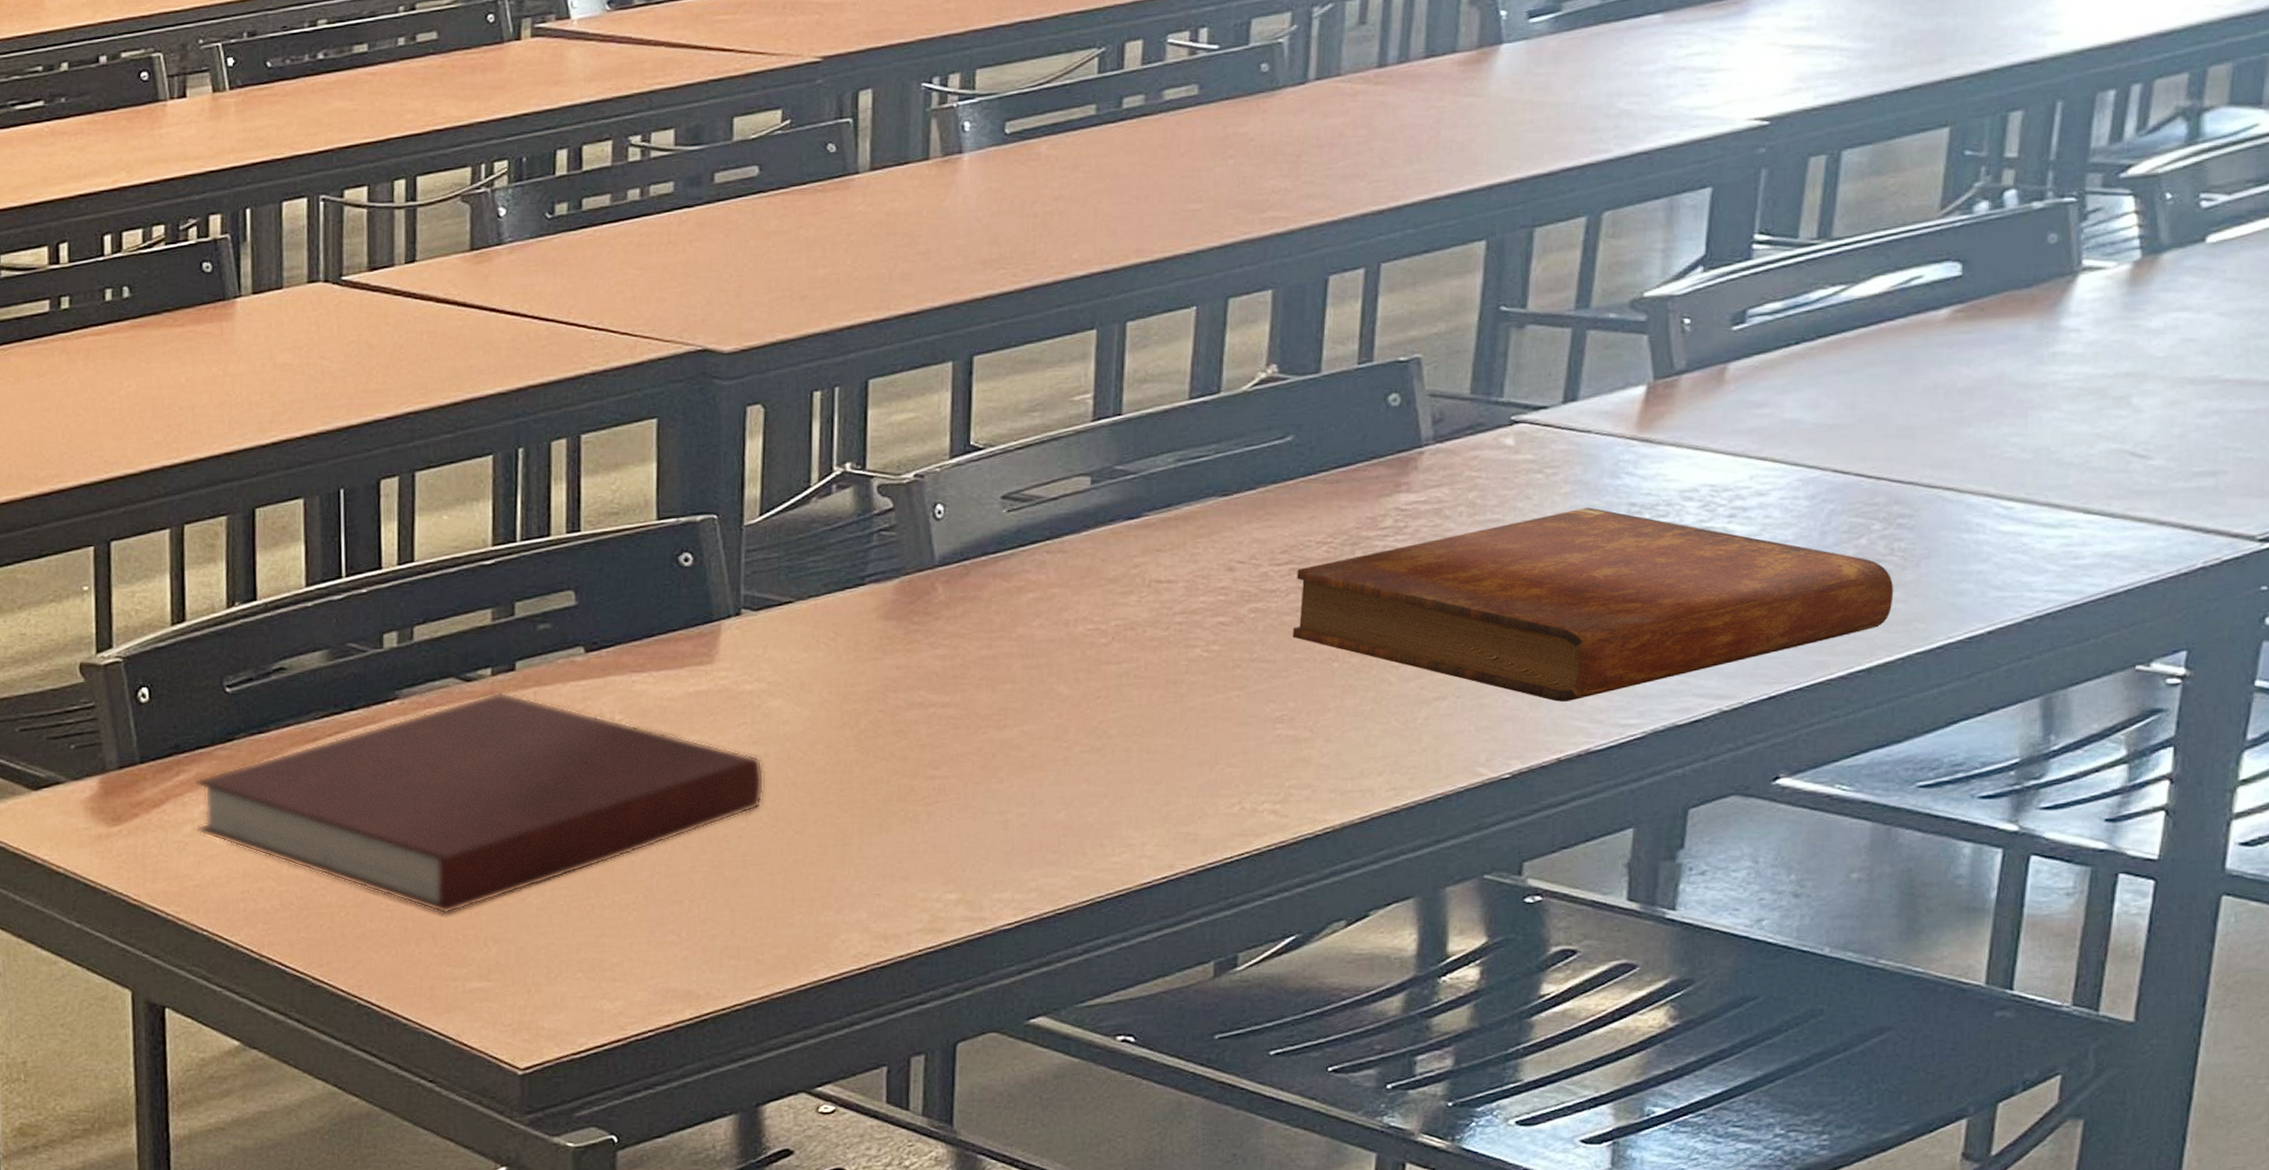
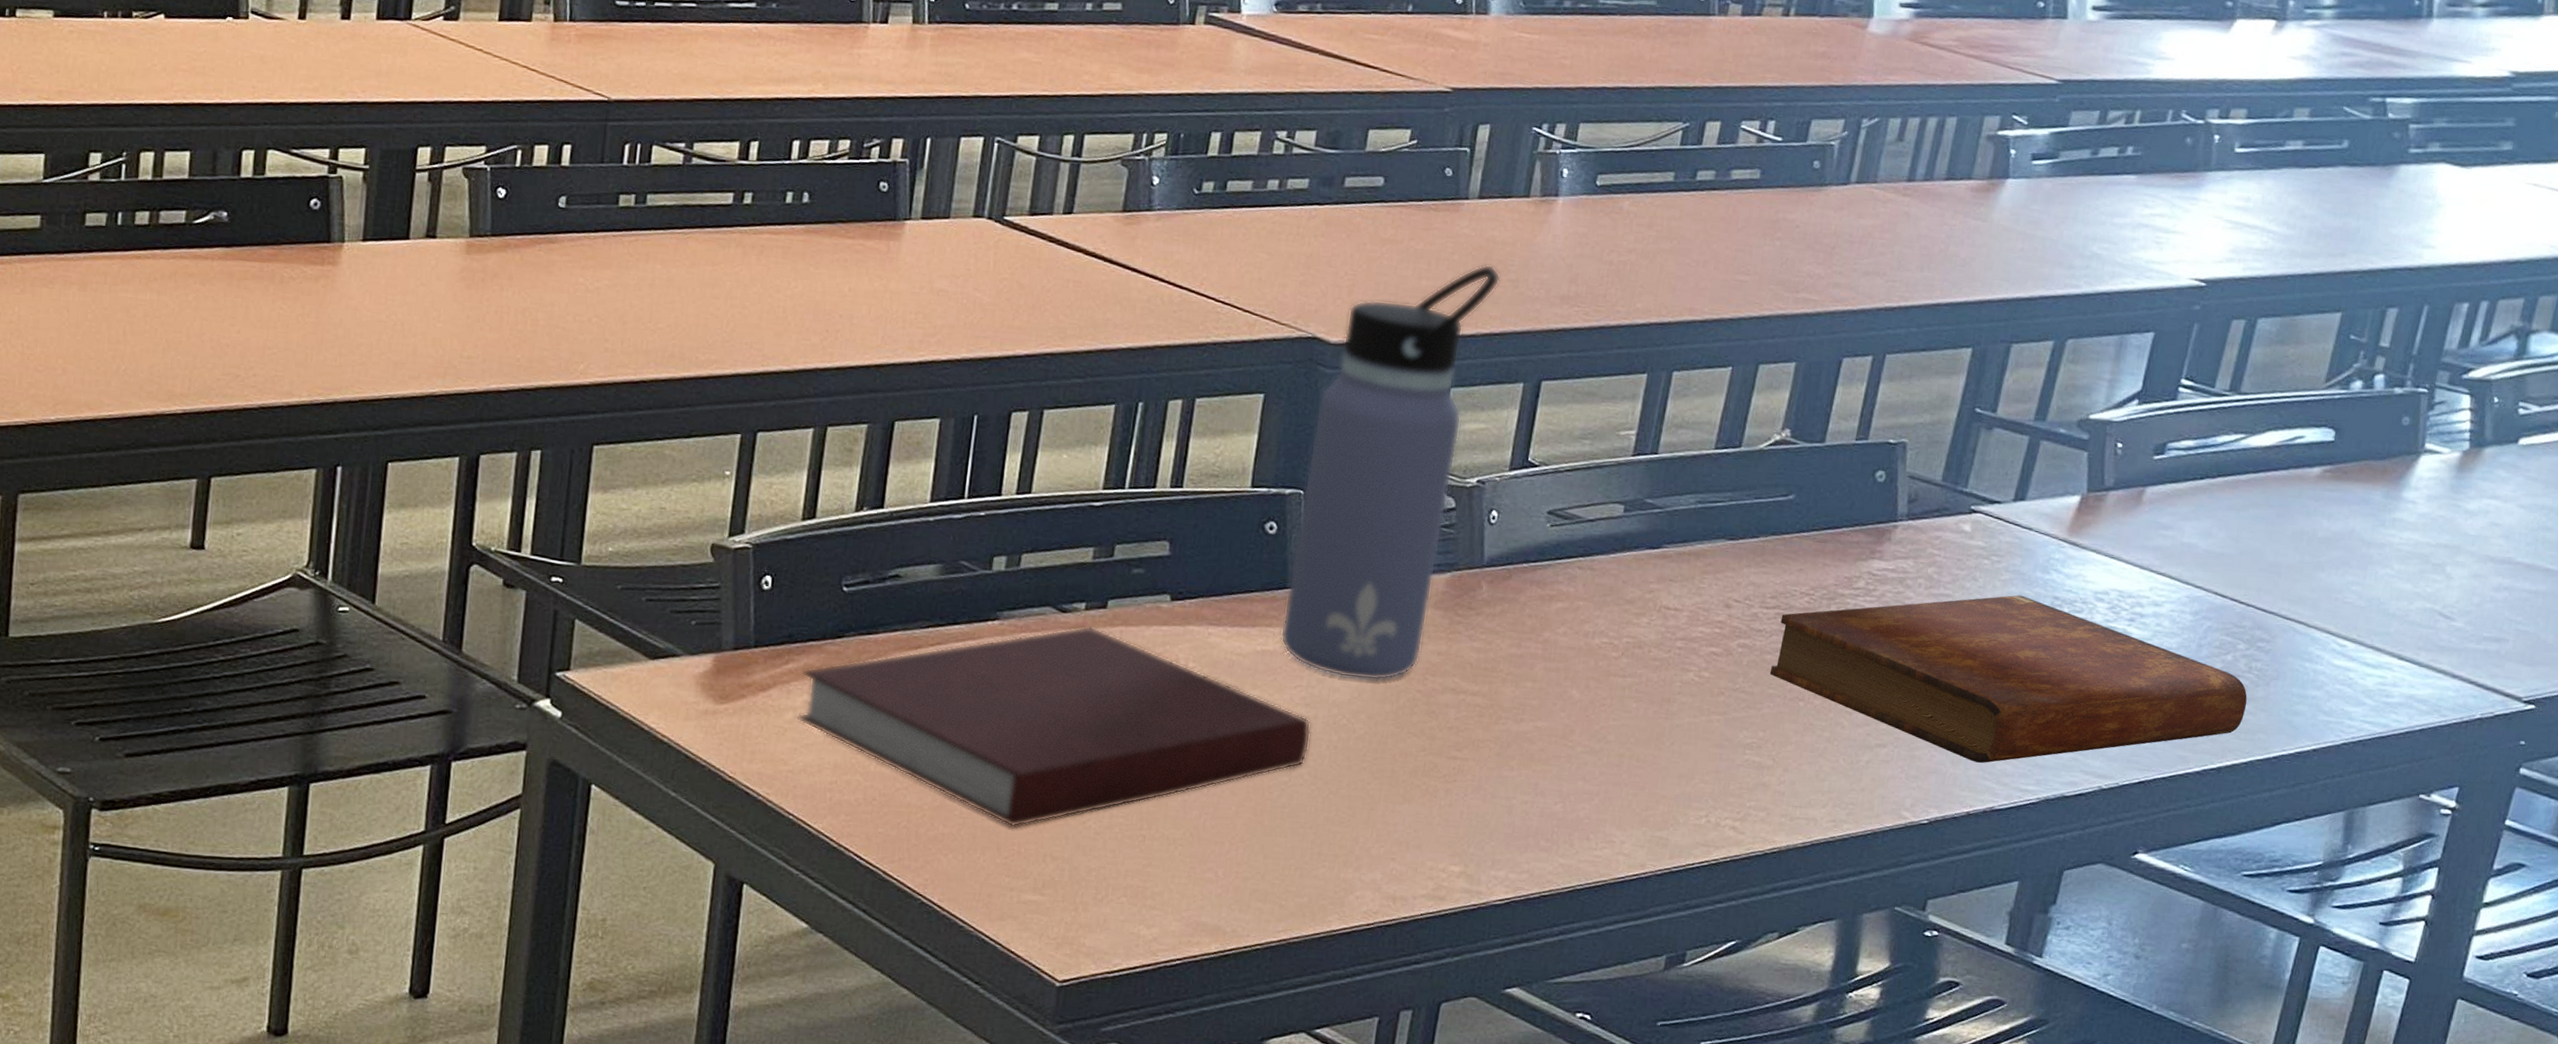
water bottle: none [713,239,909,708] -> present [1280,264,1501,681]

